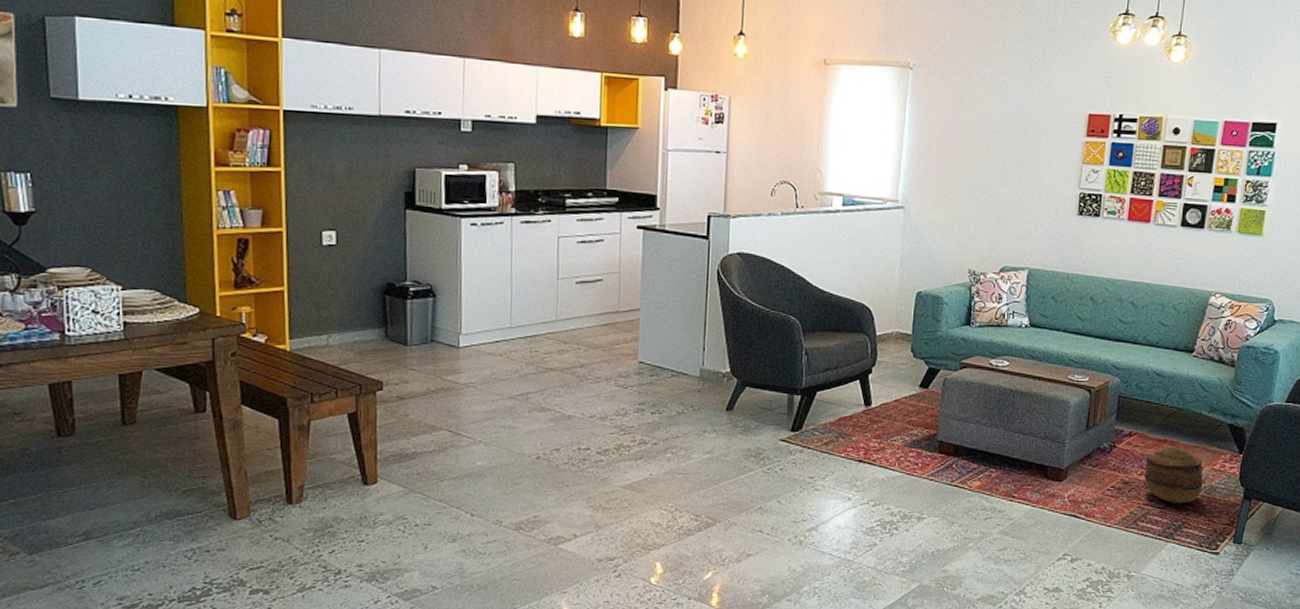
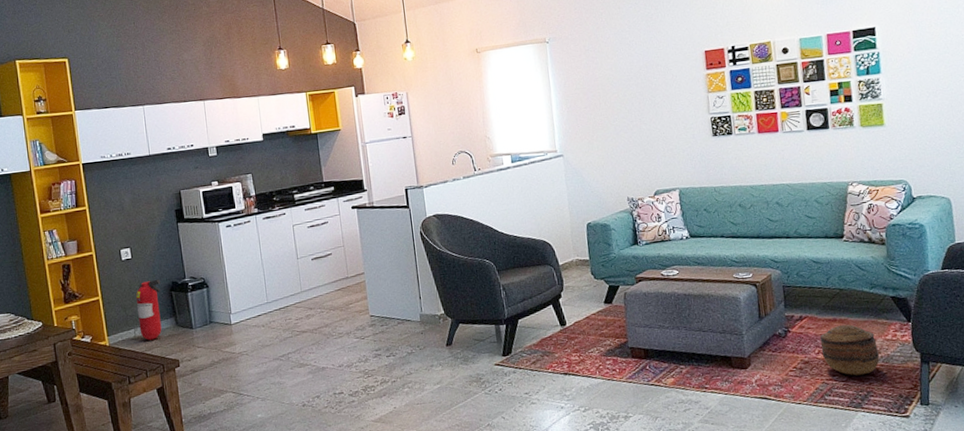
fire extinguisher: none [334,276,372,352] -> present [135,279,162,341]

